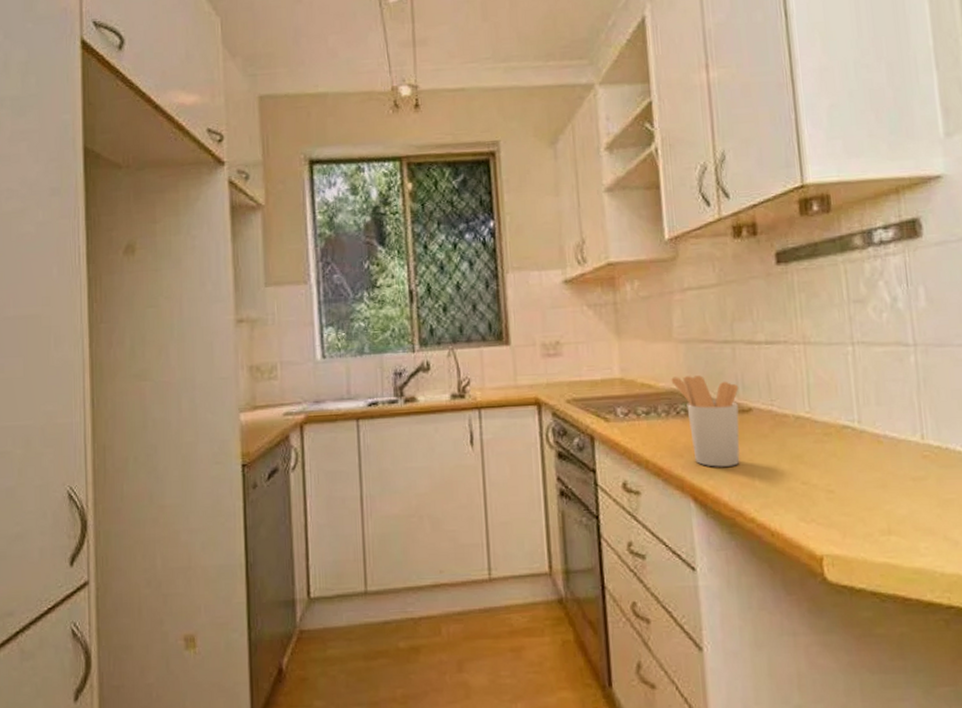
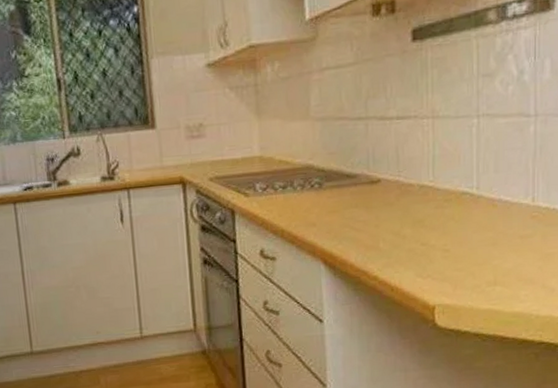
utensil holder: present [671,375,740,467] -> none [307,151,370,234]

